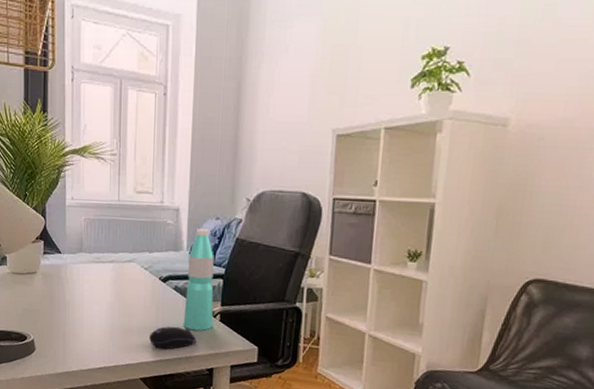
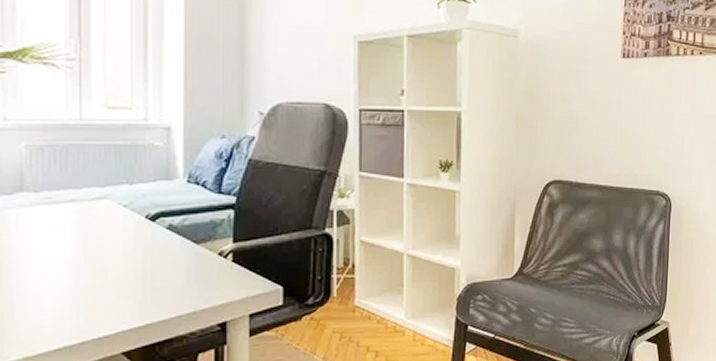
computer mouse: present [148,326,197,350] -> none [132,276,202,309]
water bottle: present [183,228,214,331] -> none [183,150,224,277]

